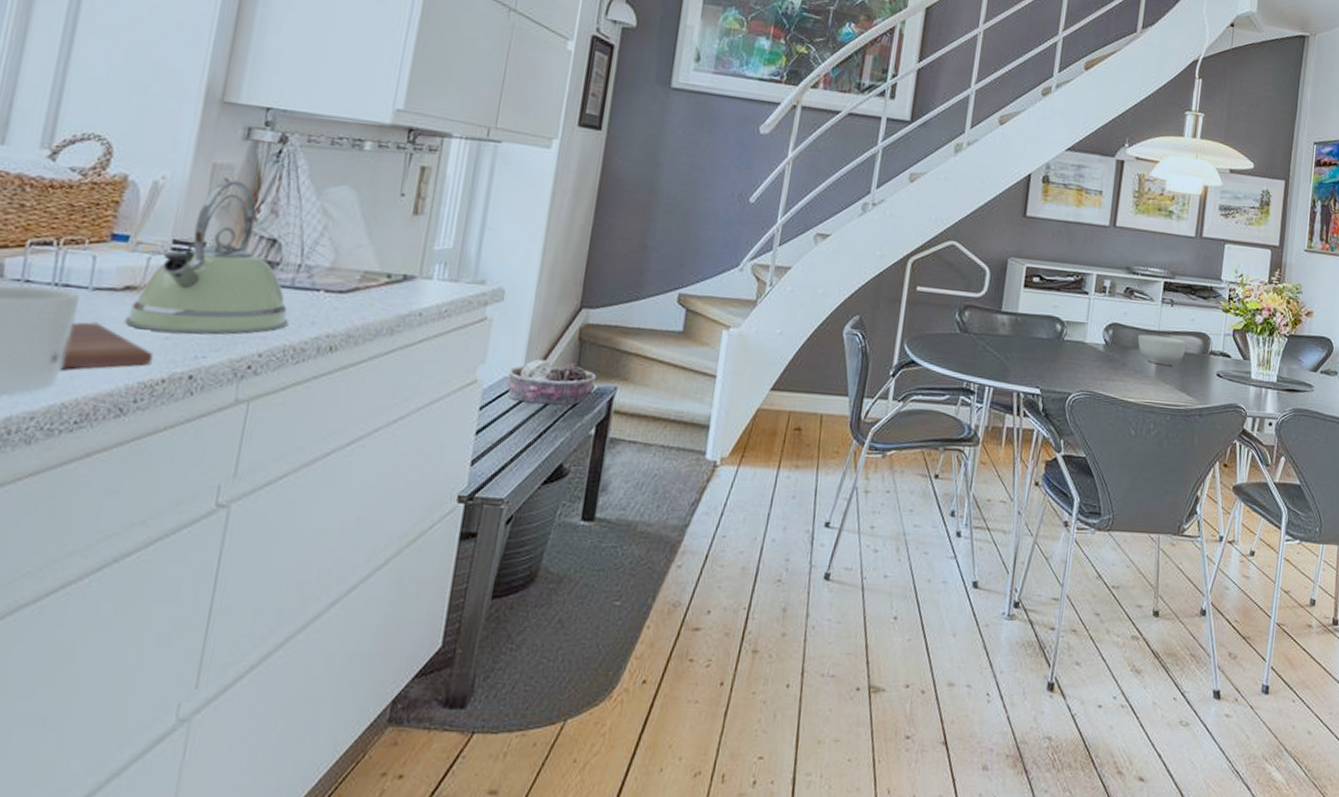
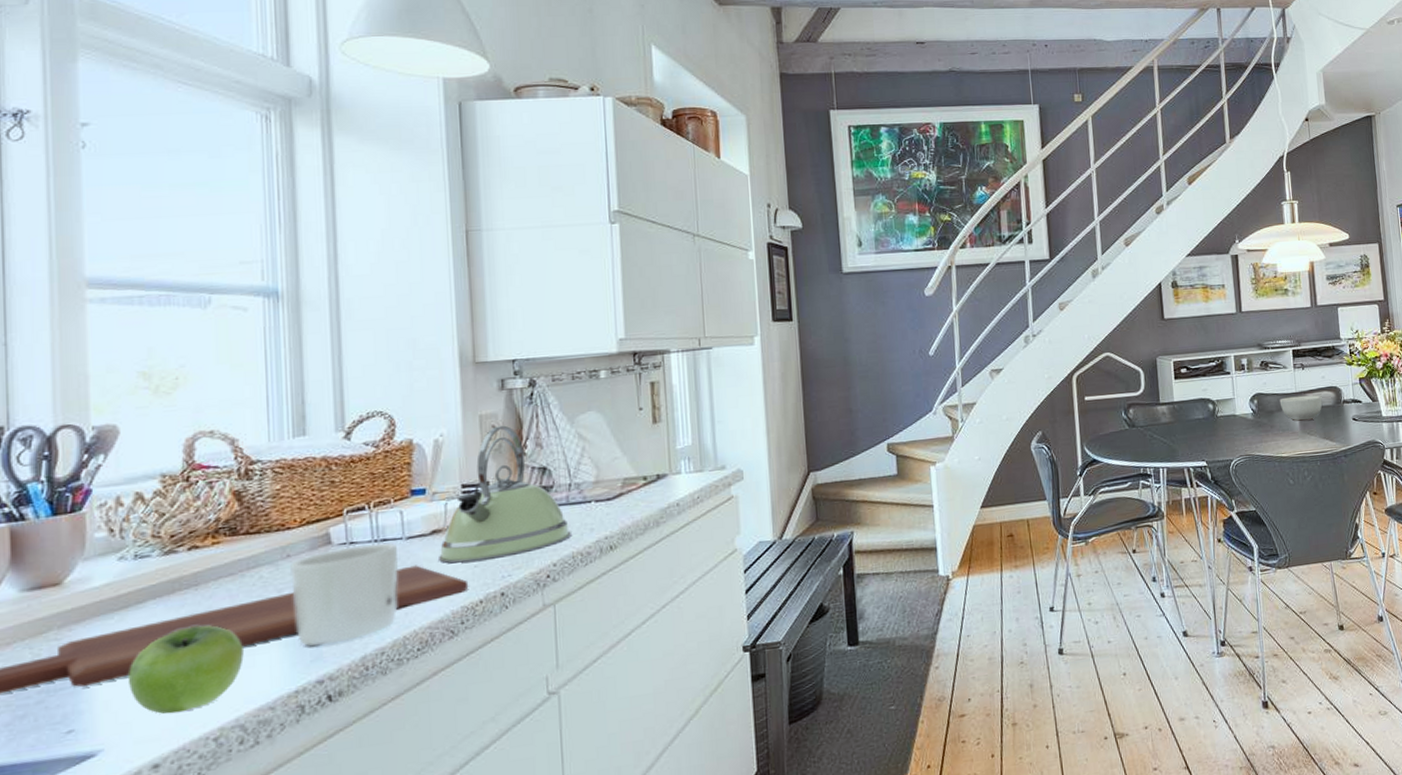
decorative basket: present [506,359,596,405] -> none [760,519,834,560]

